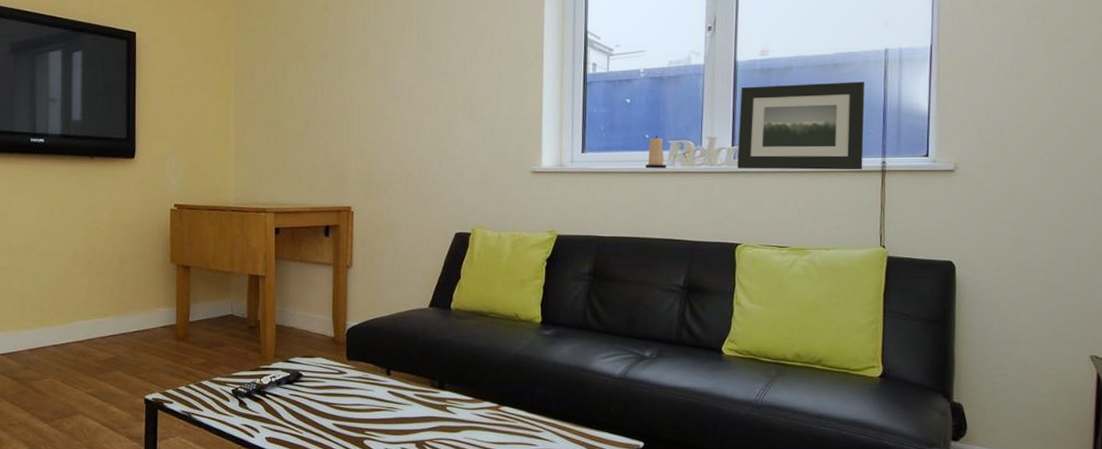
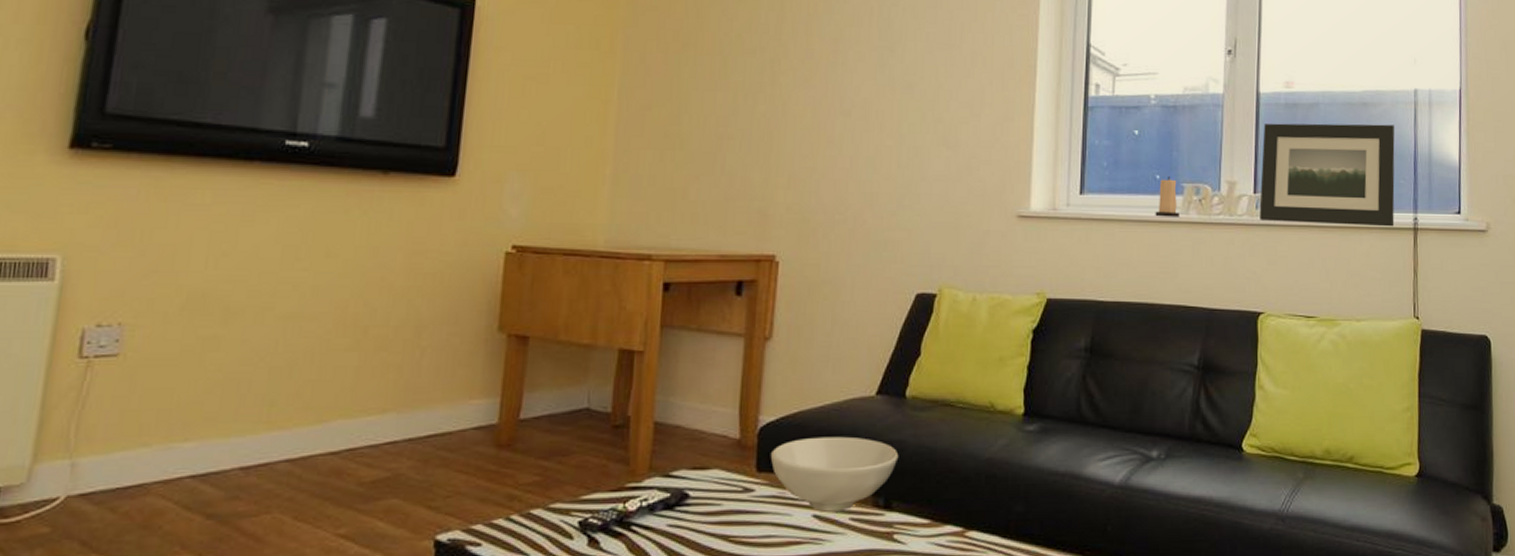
decorative bowl: none [356,336,448,389] -> present [770,436,899,512]

